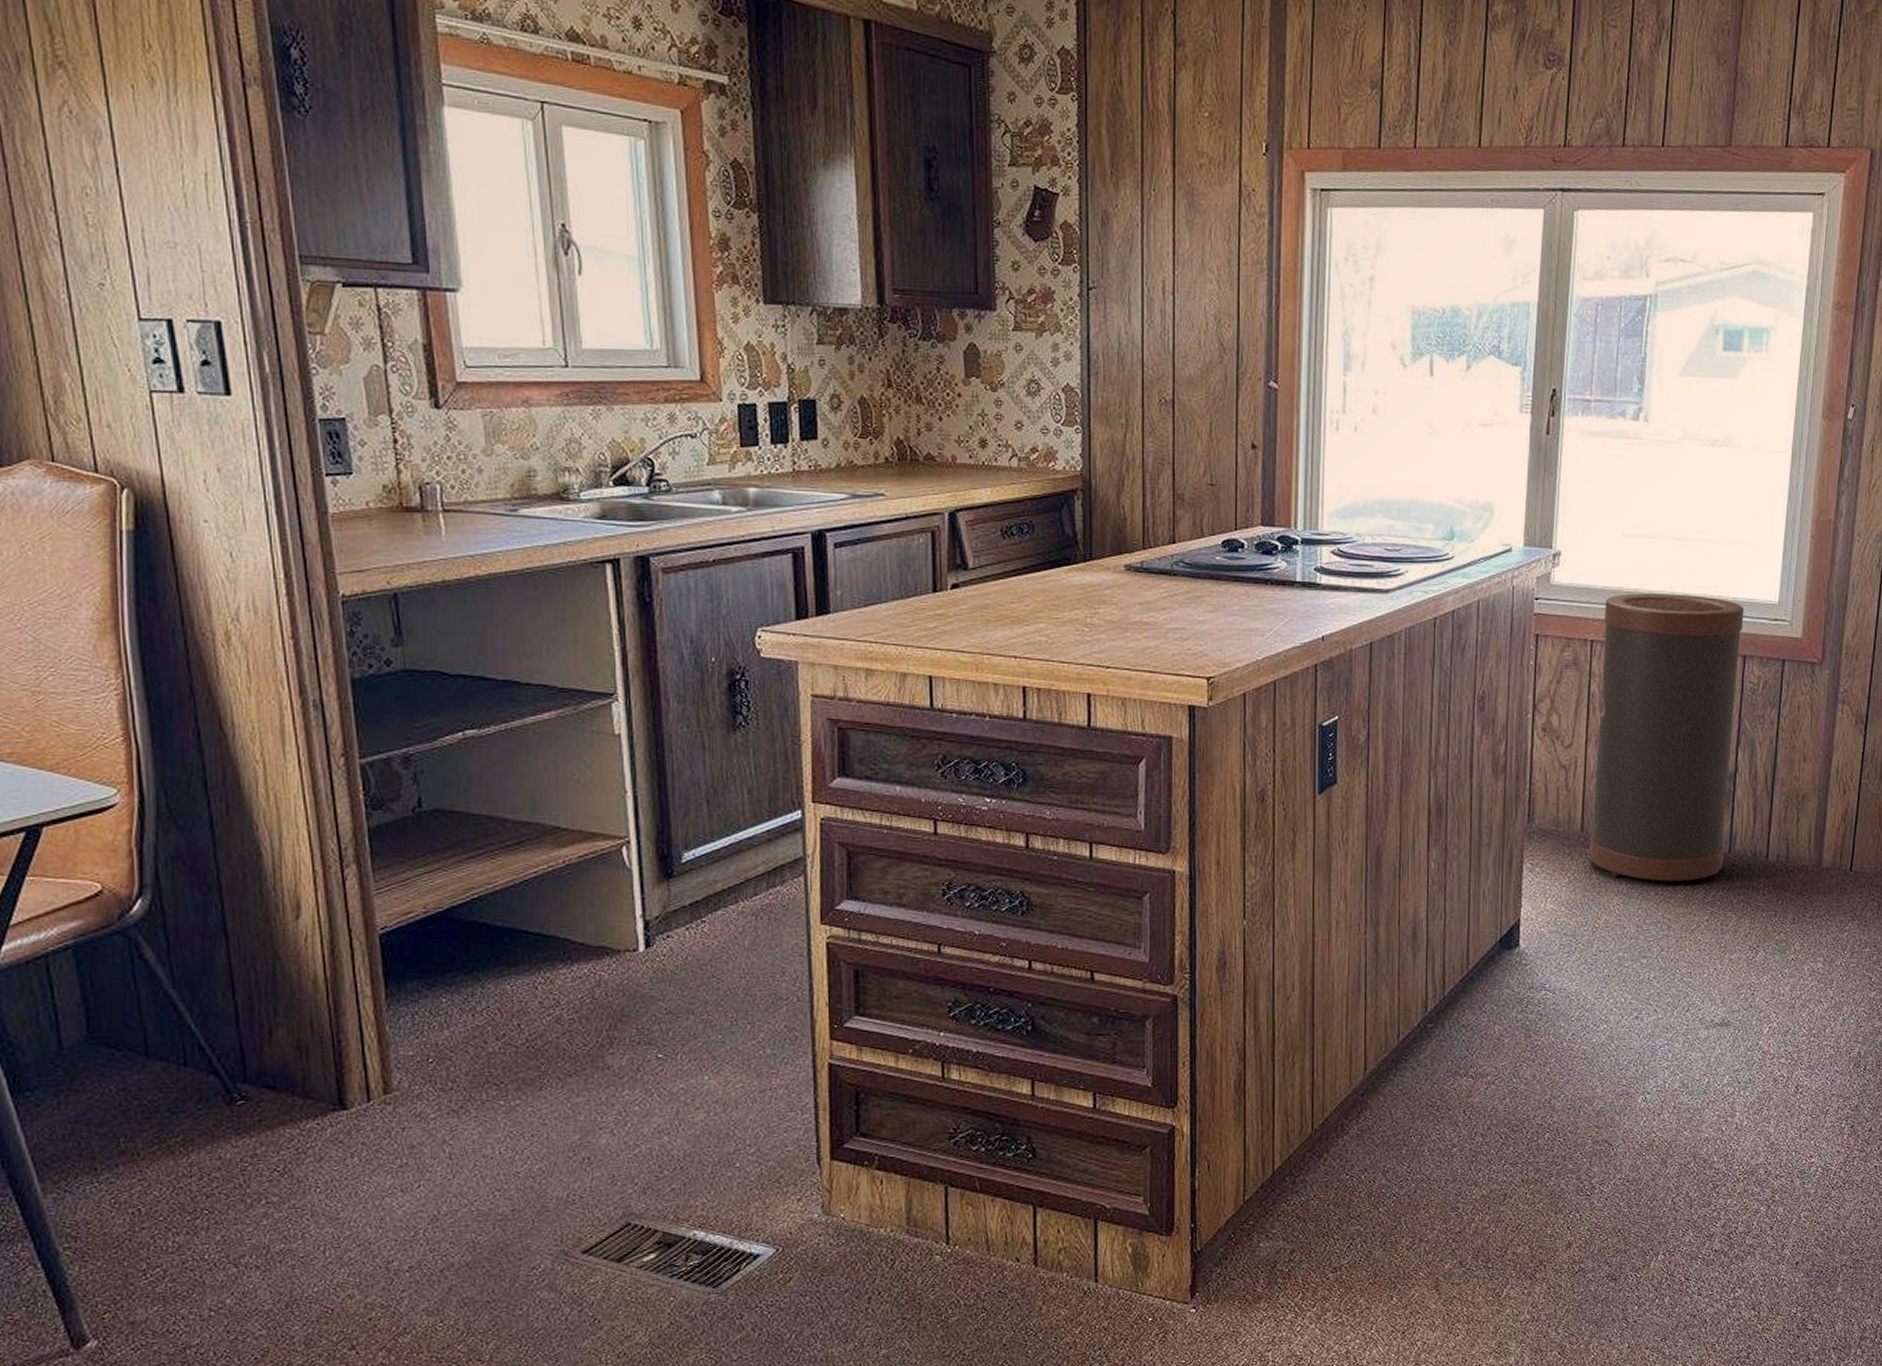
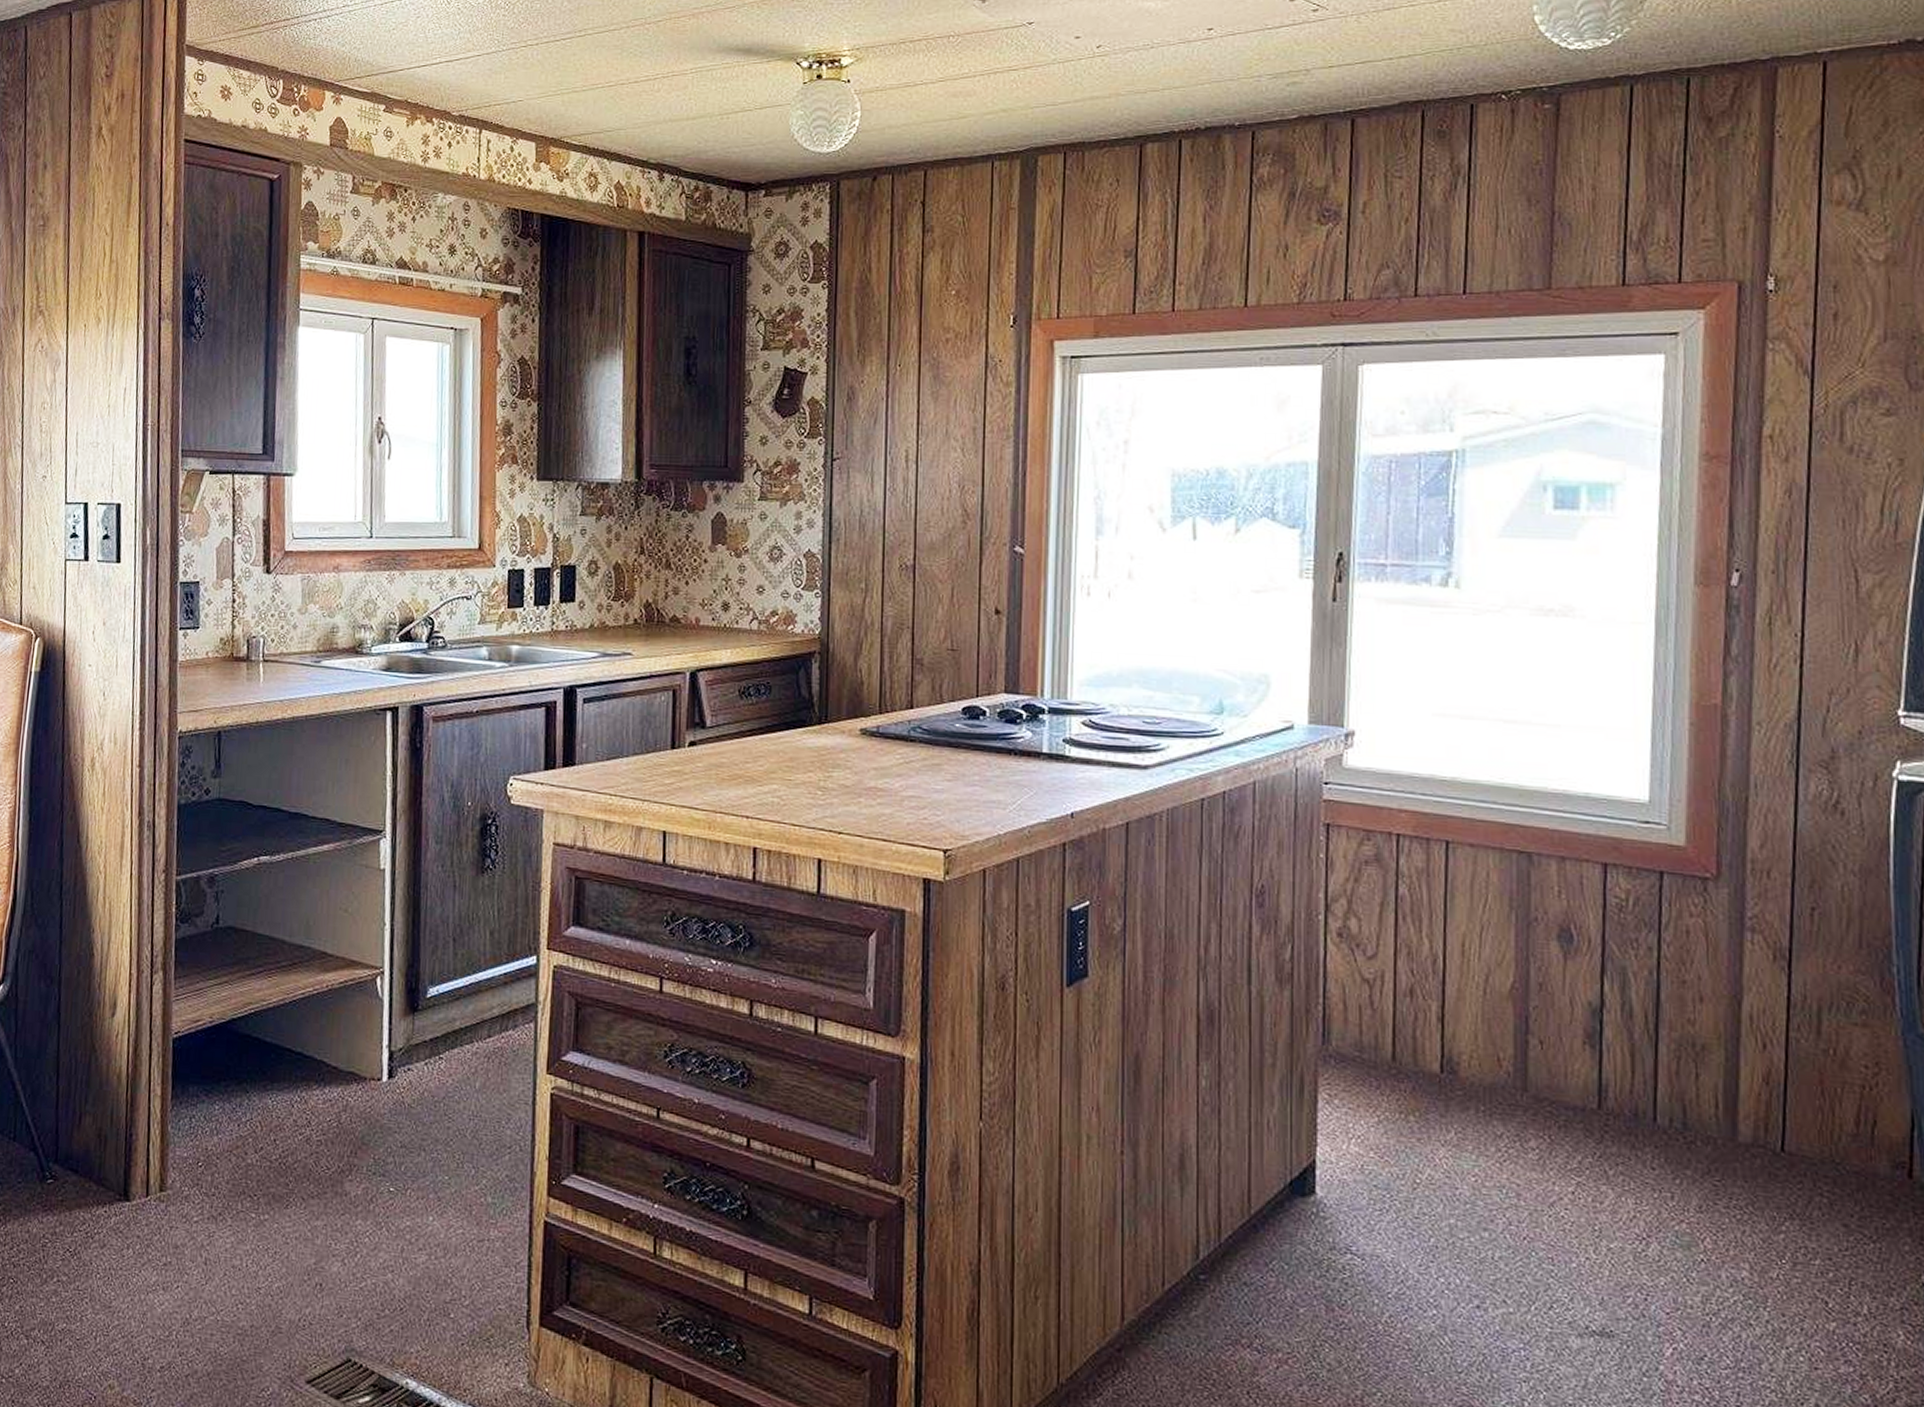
trash can: present [1589,593,1744,882] -> none [1404,782,1602,1139]

